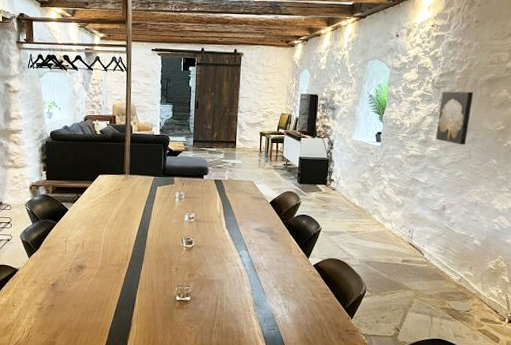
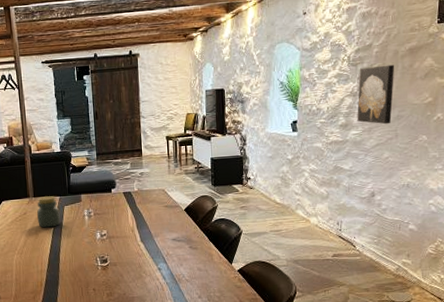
jar: none [131,175,153,205] -> present [37,196,61,228]

